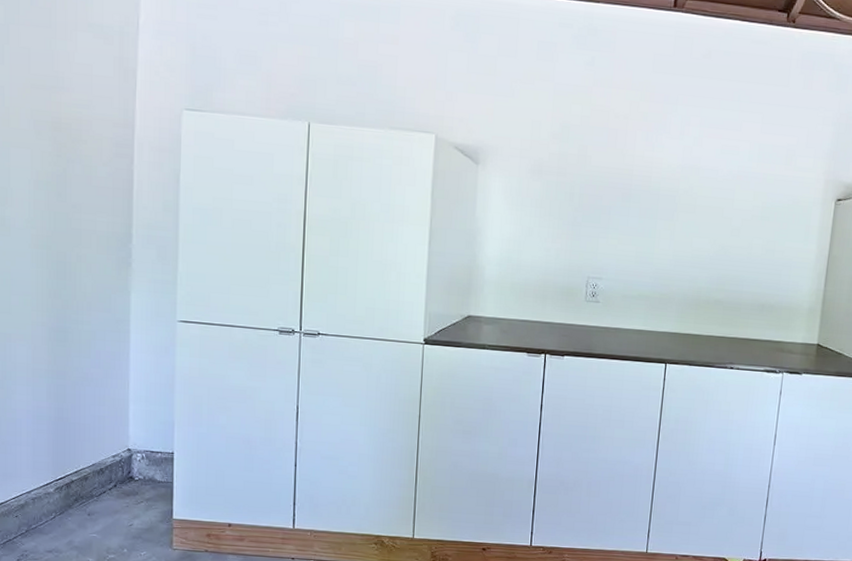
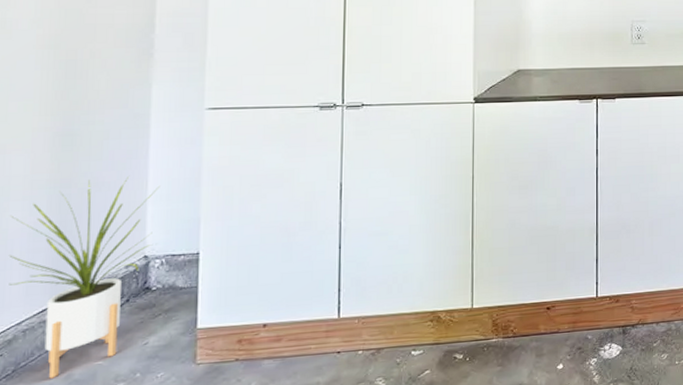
house plant: none [18,374,140,542] -> present [9,176,160,379]

